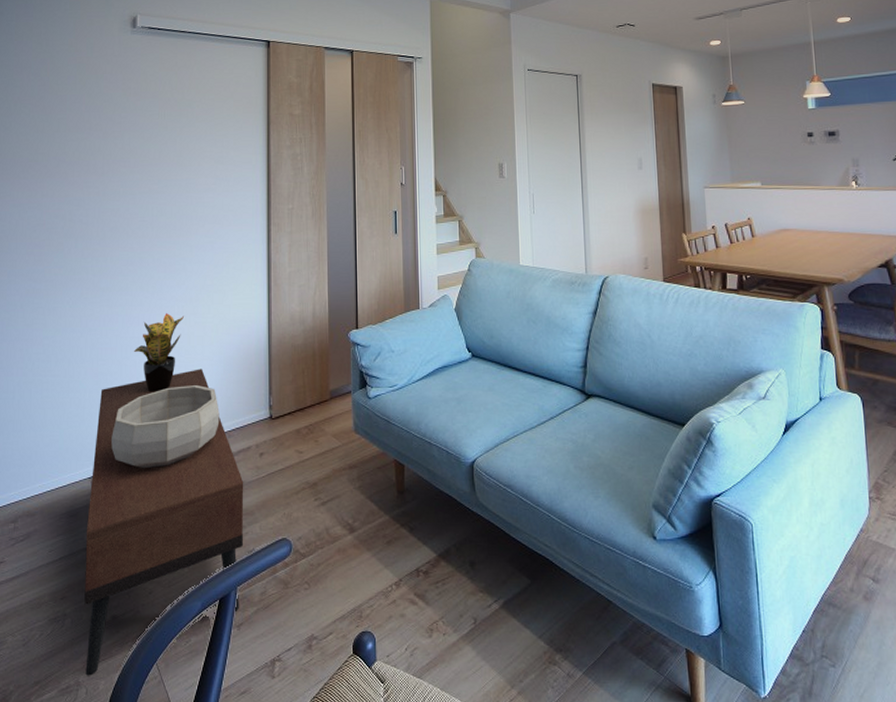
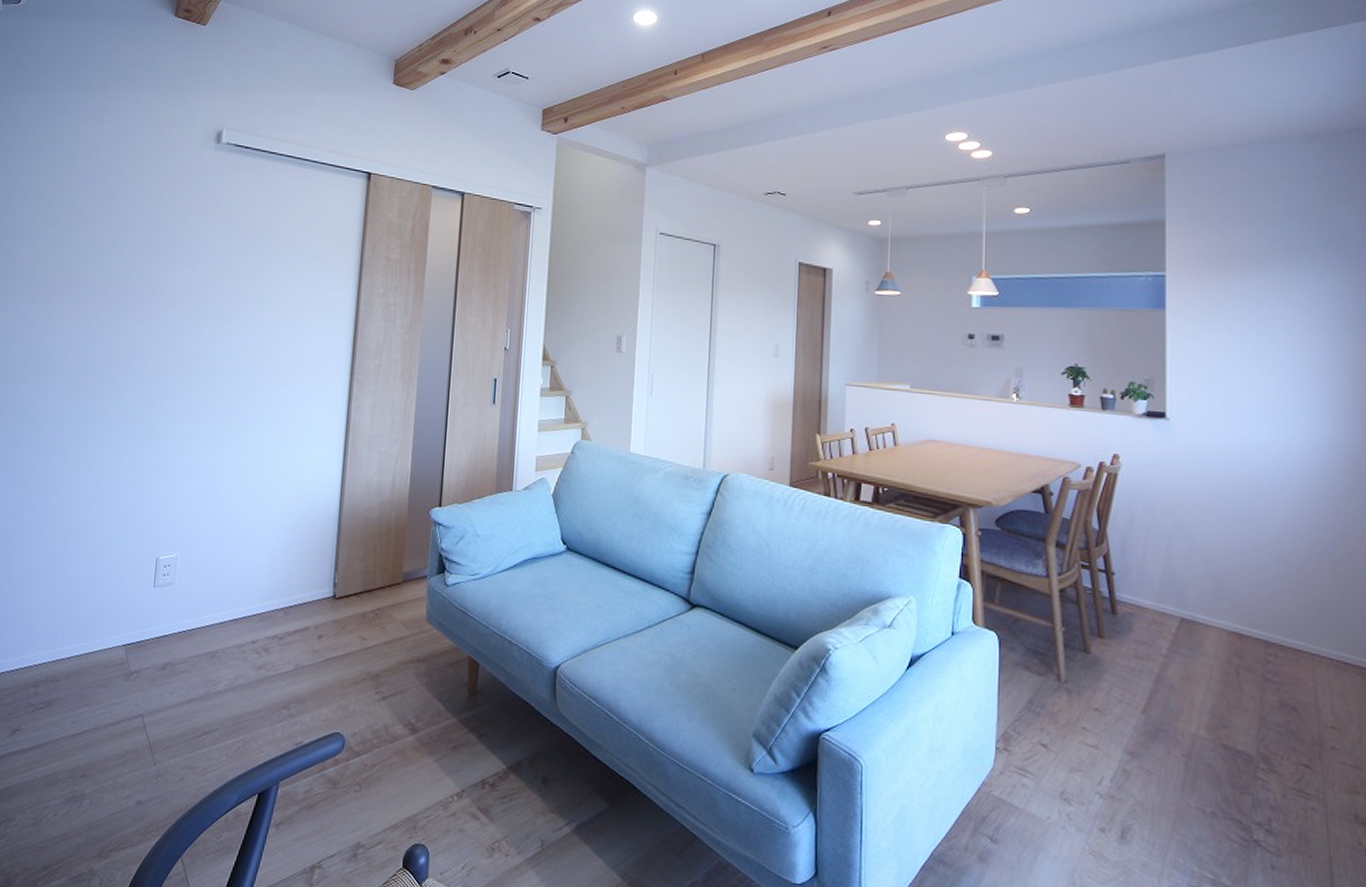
coffee table: present [84,369,244,676] -> none [101,534,298,865]
decorative bowl: present [111,385,220,469] -> none [152,552,277,641]
potted plant: present [133,313,184,392] -> none [186,469,246,557]

